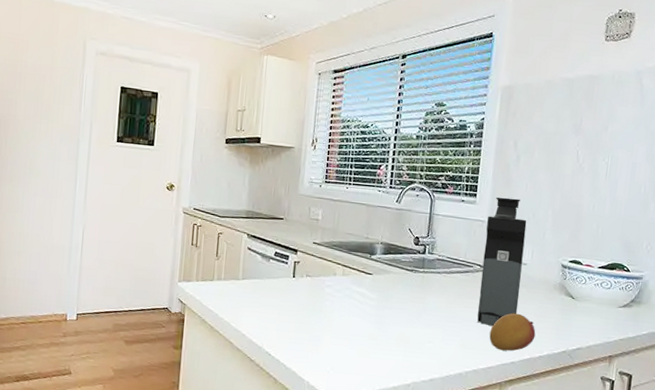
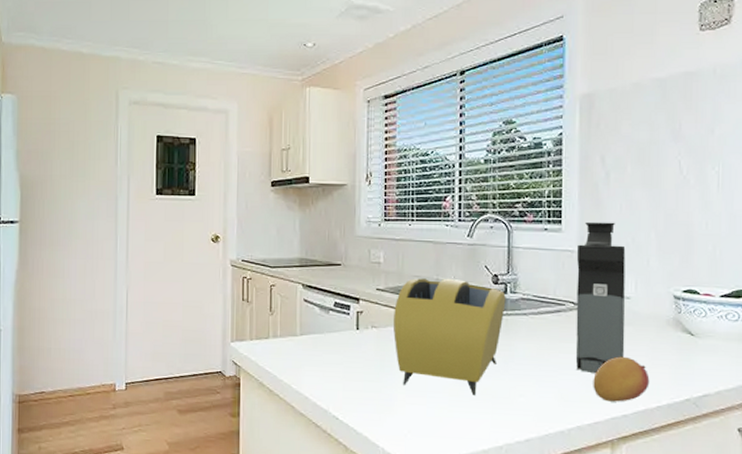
toaster: none [325,235,425,340] -> present [393,278,506,395]

